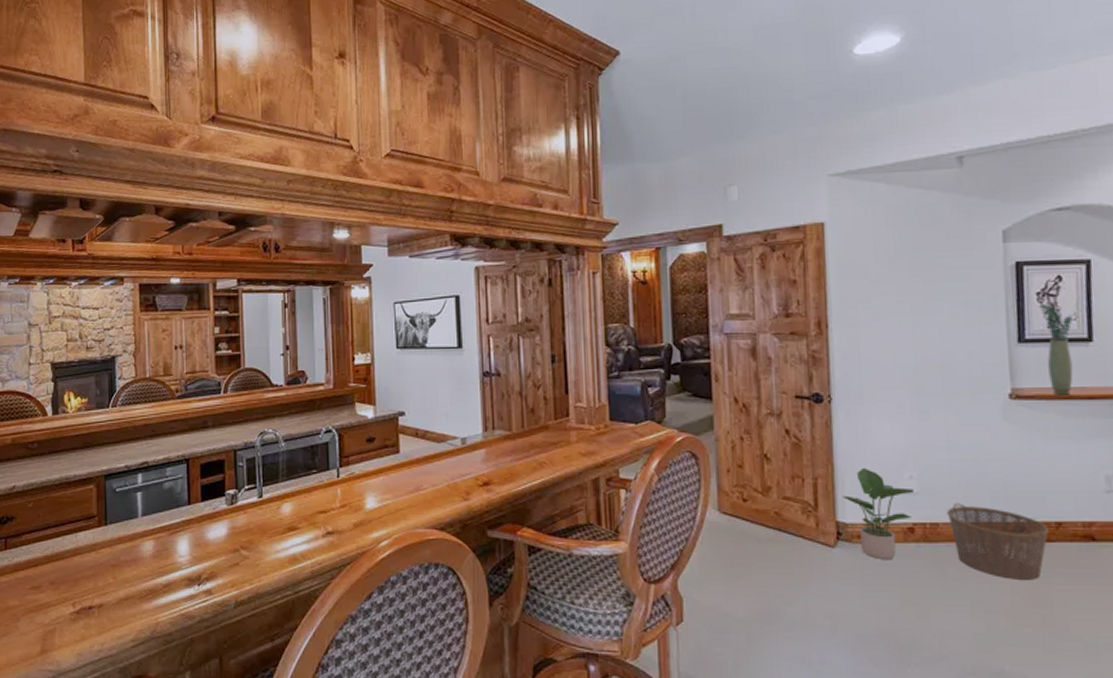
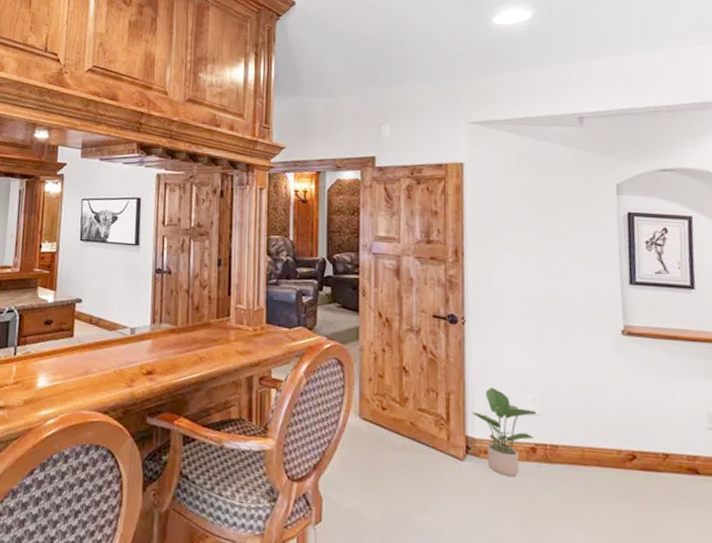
basket: present [947,503,1050,580] -> none [566,428,658,507]
vase: present [1038,300,1073,395] -> none [647,248,678,336]

